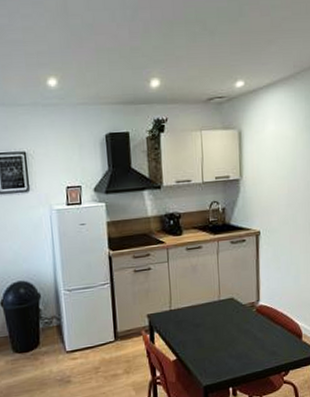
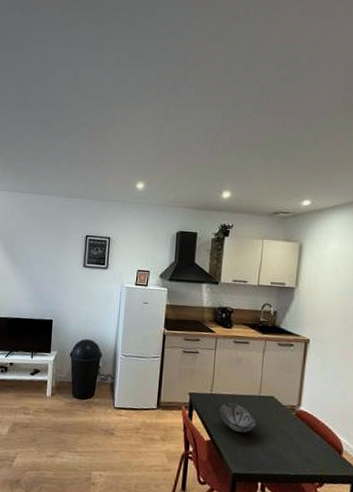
decorative bowl: none [181,314,221,344] -> present [219,402,258,433]

